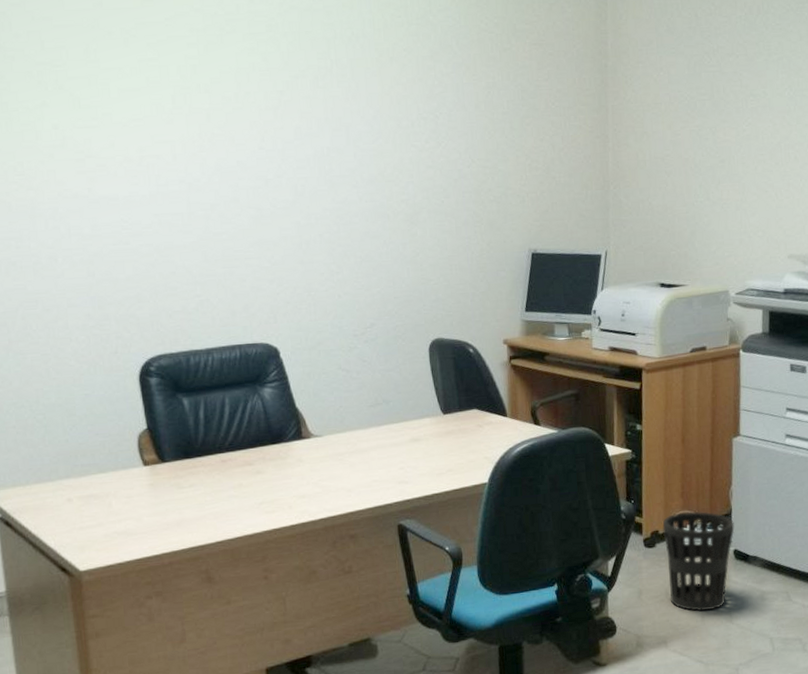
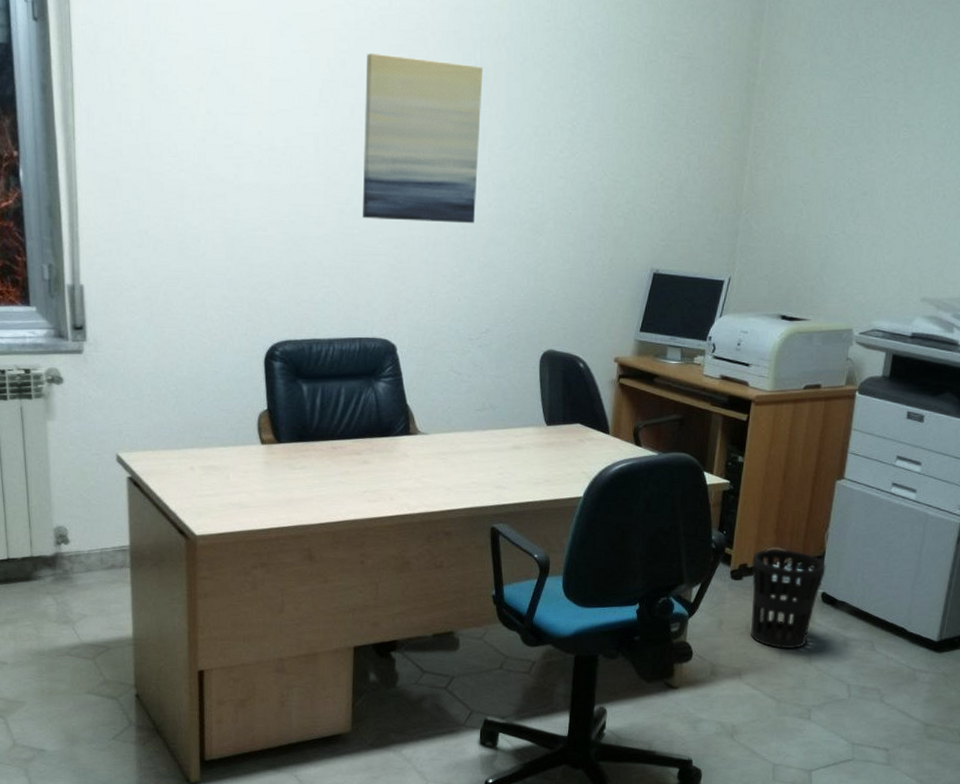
wall art: none [218,57,347,223] -> present [363,53,484,224]

